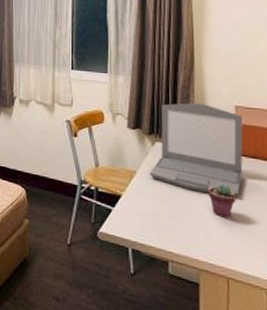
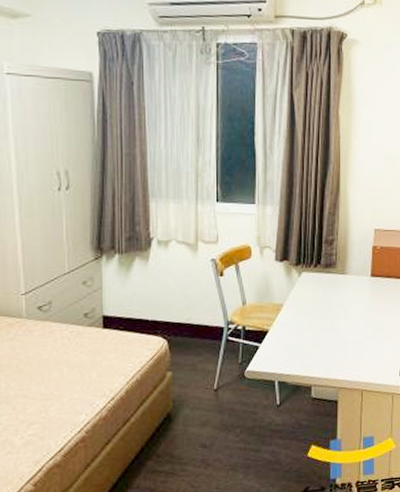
laptop: present [149,102,243,197] -> none [296,228,381,316]
potted succulent: present [208,183,237,218] -> none [348,305,372,337]

